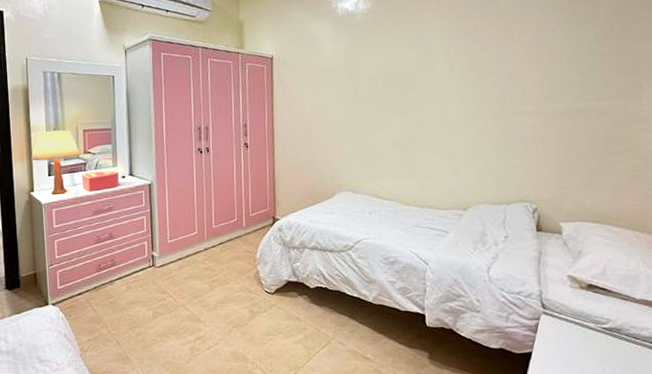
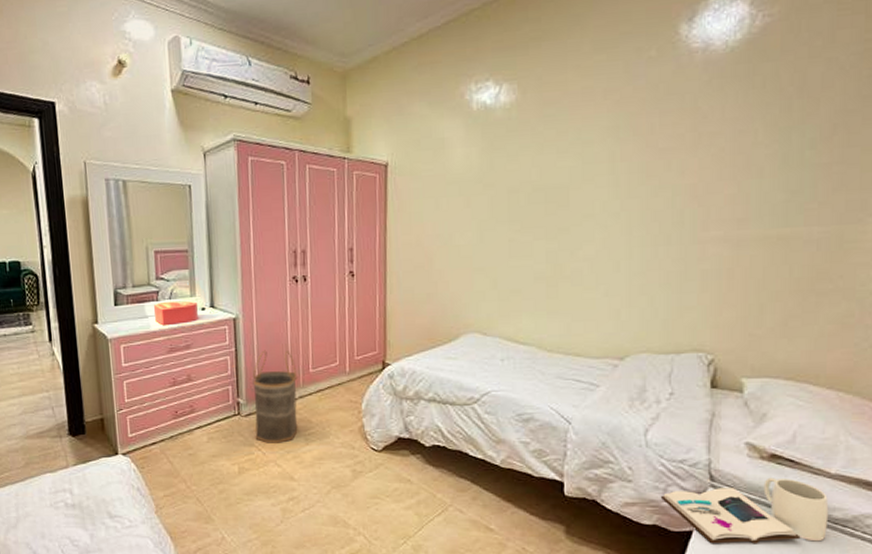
table lamp: present [30,128,81,195] -> none [93,248,152,329]
basket: none [165,210,204,290] -> present [253,350,298,443]
book: none [503,314,618,363] -> present [660,488,801,544]
mug: none [585,304,639,357] -> present [763,477,829,542]

